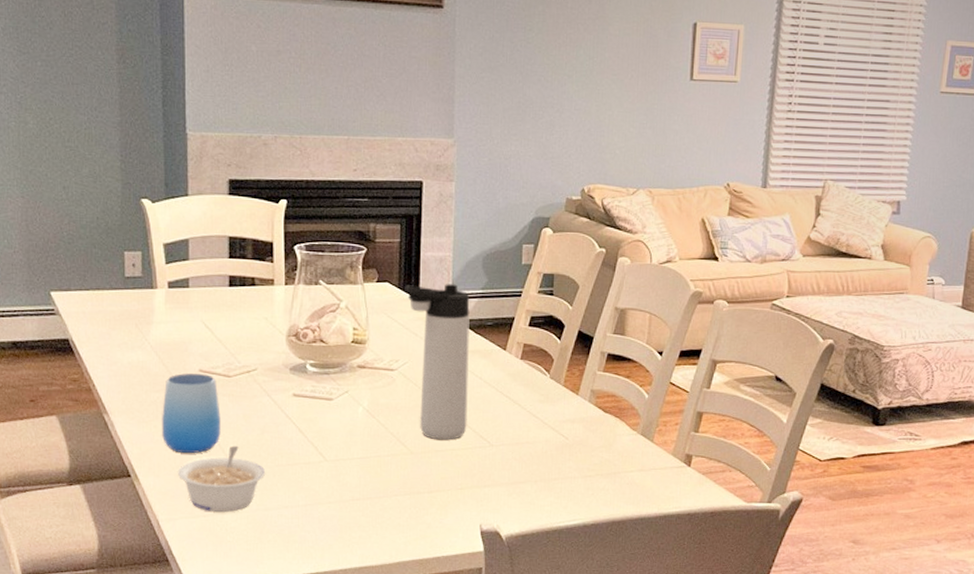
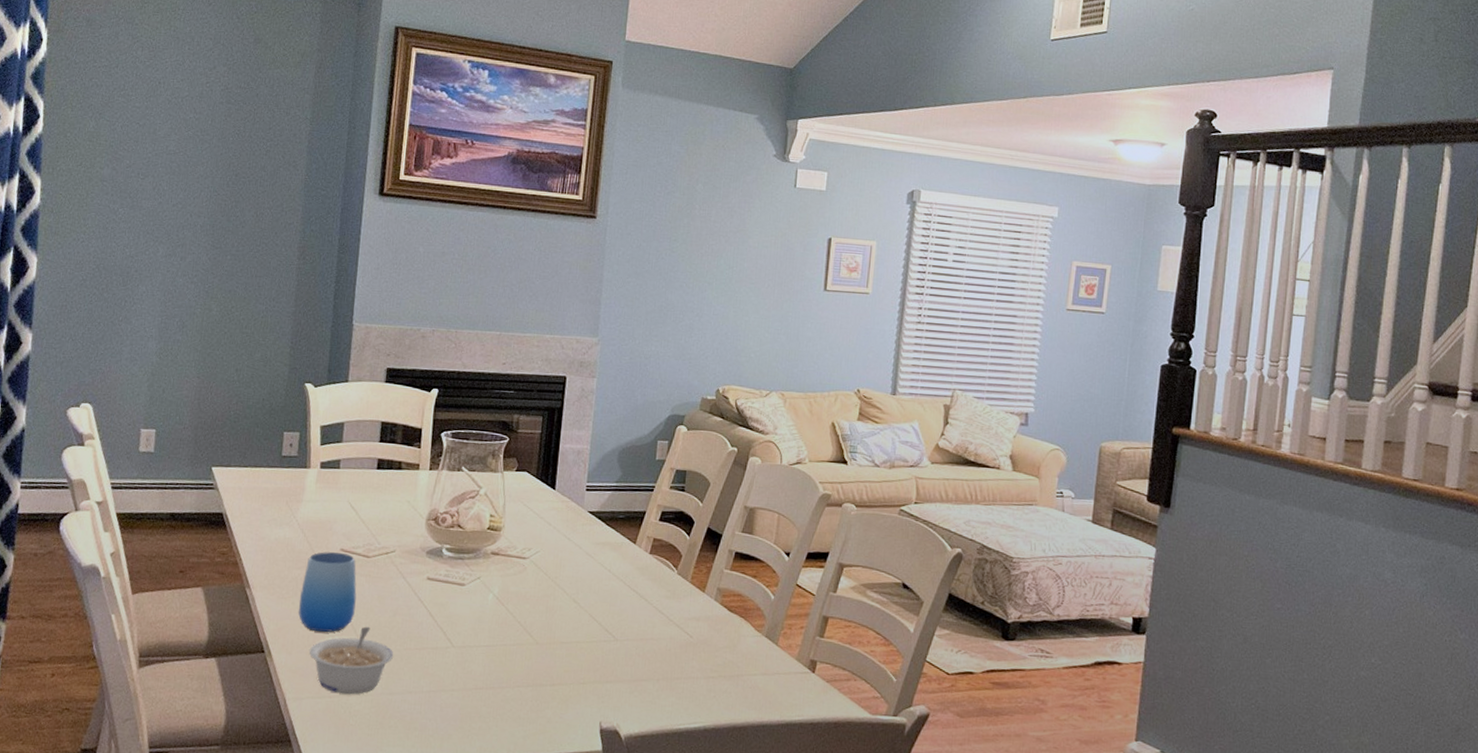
thermos bottle: present [404,284,470,440] -> none [542,475,604,632]

